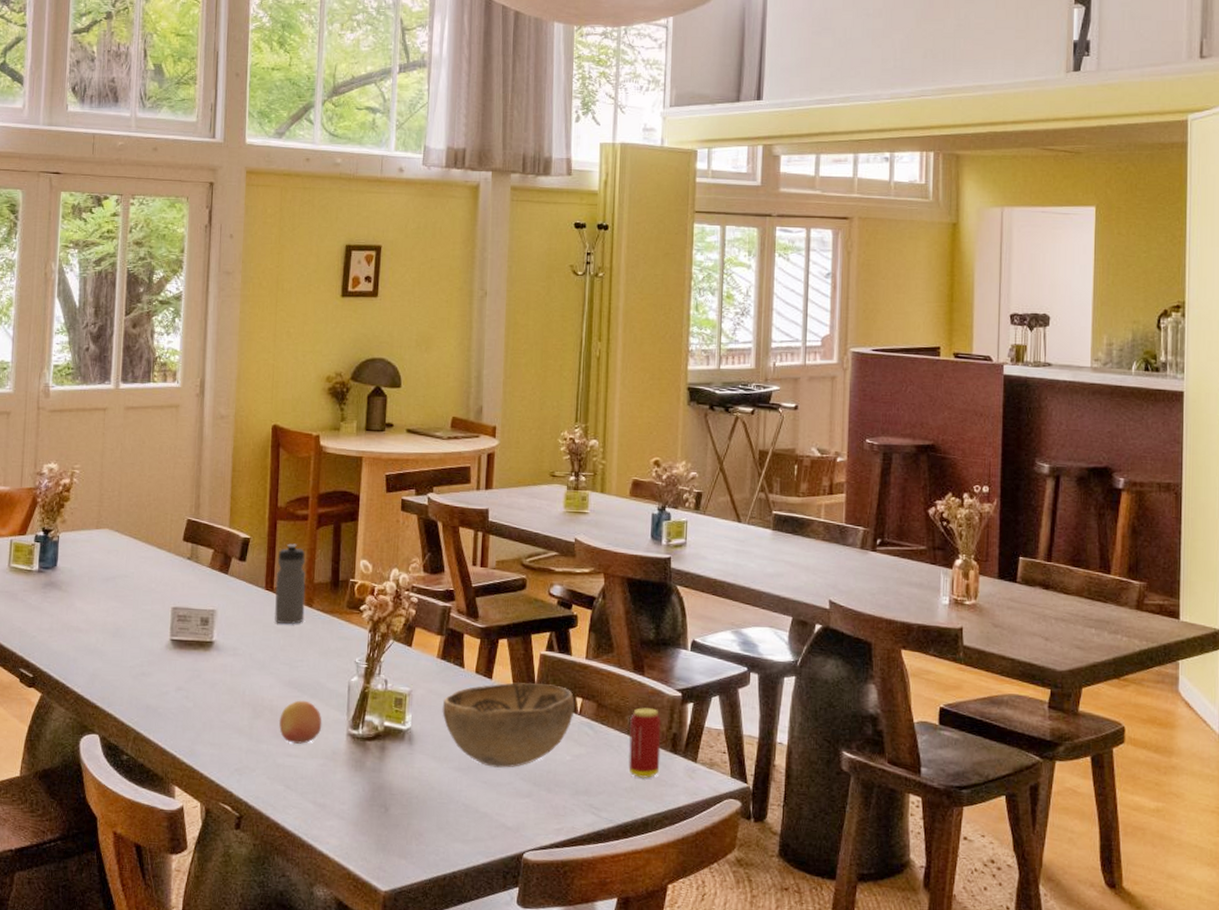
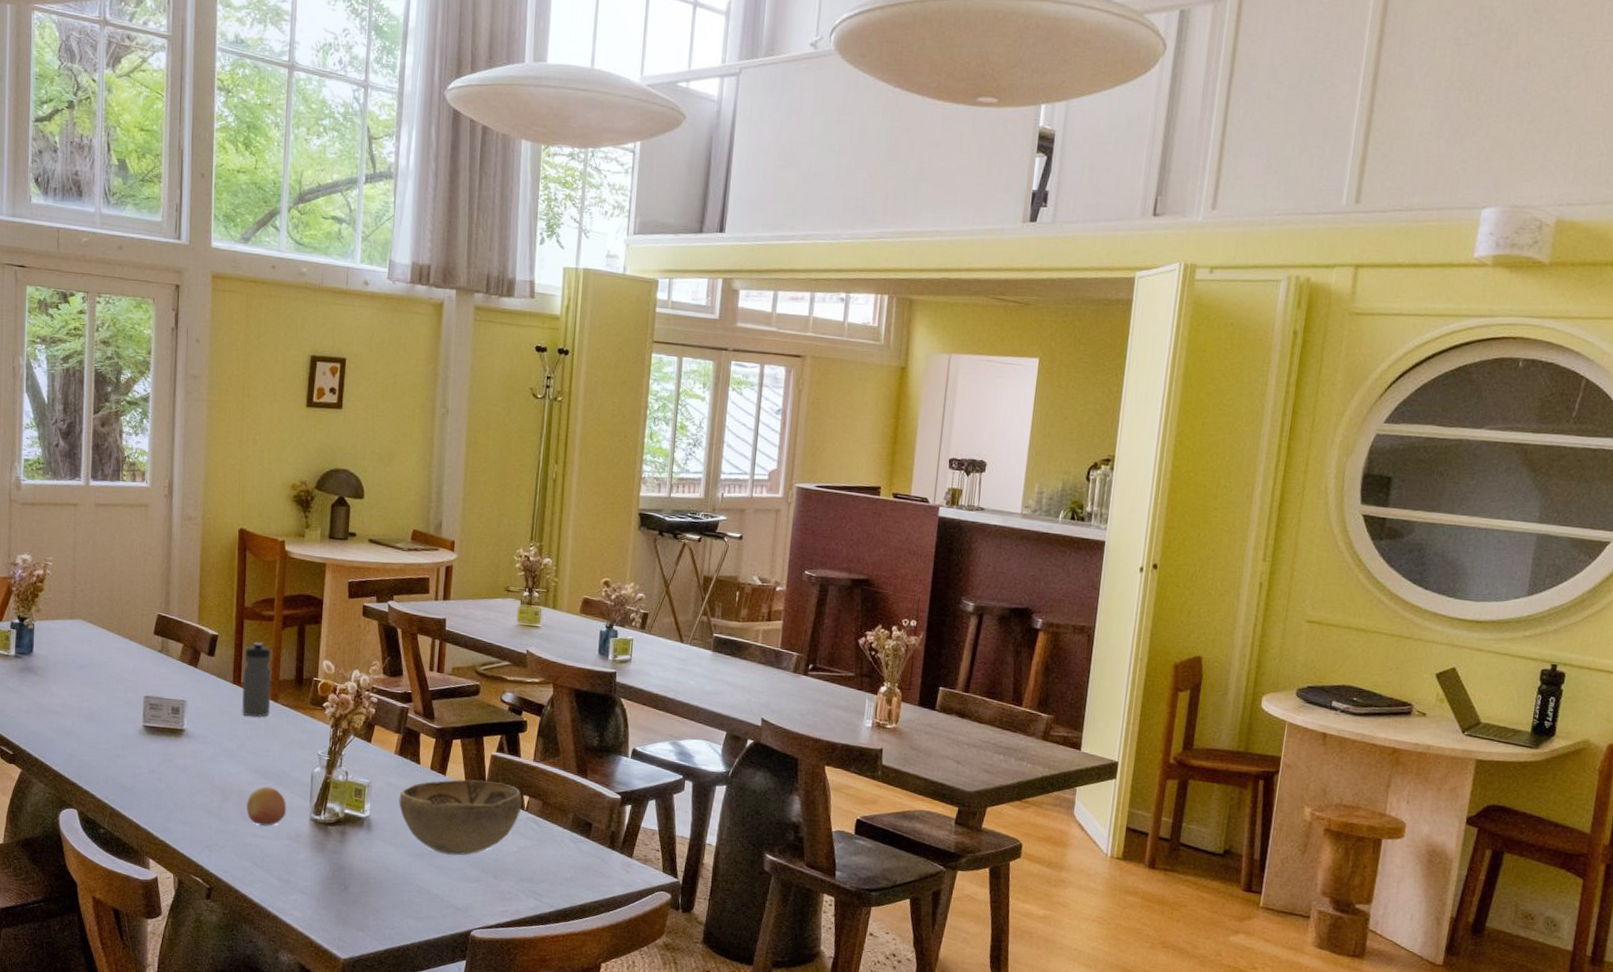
beverage can: present [628,707,662,778] -> none [569,807,602,870]

